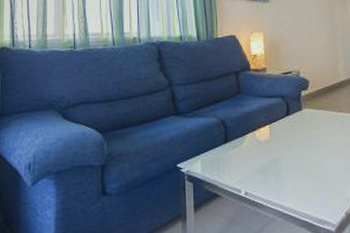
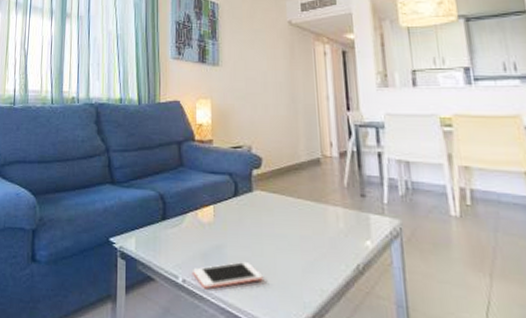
cell phone: none [253,169,313,198] -> present [193,261,263,289]

